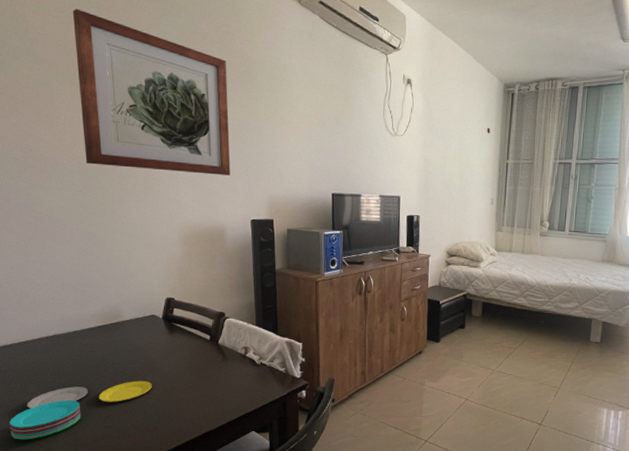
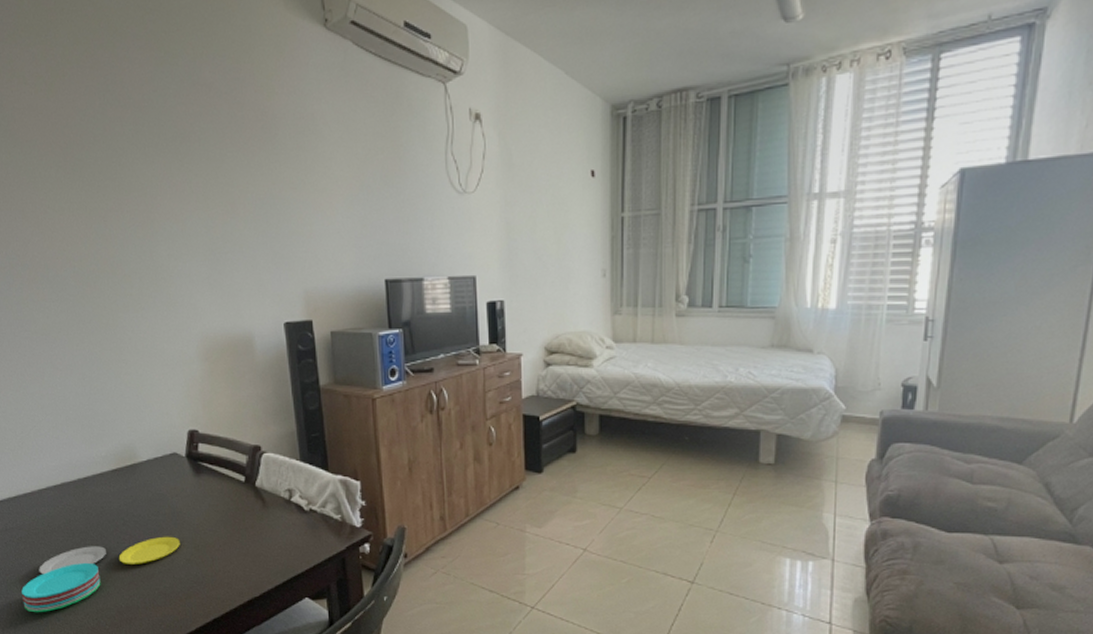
wall art: present [72,8,231,175] -> none [50,71,254,268]

